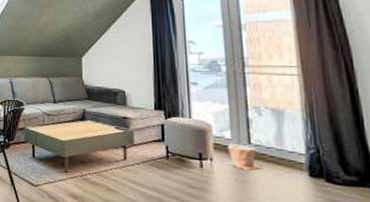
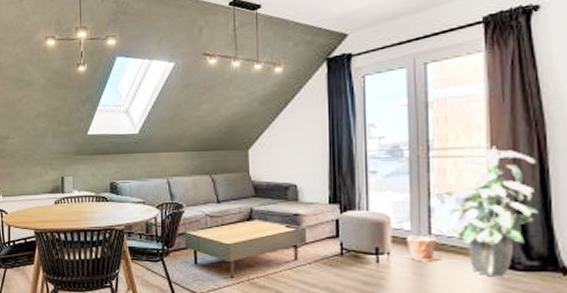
indoor plant: none [258,63,352,190] -> present [441,143,538,277]

